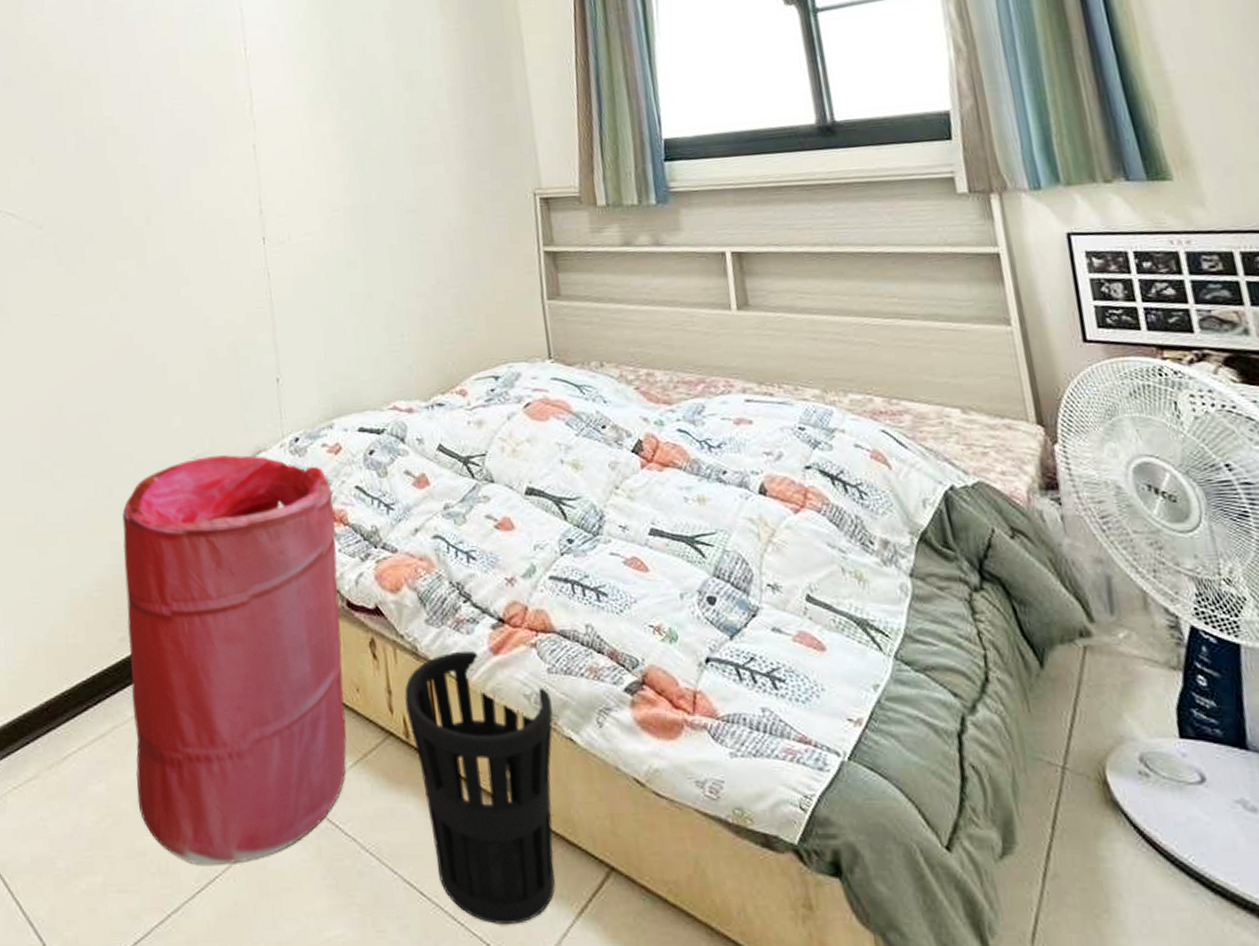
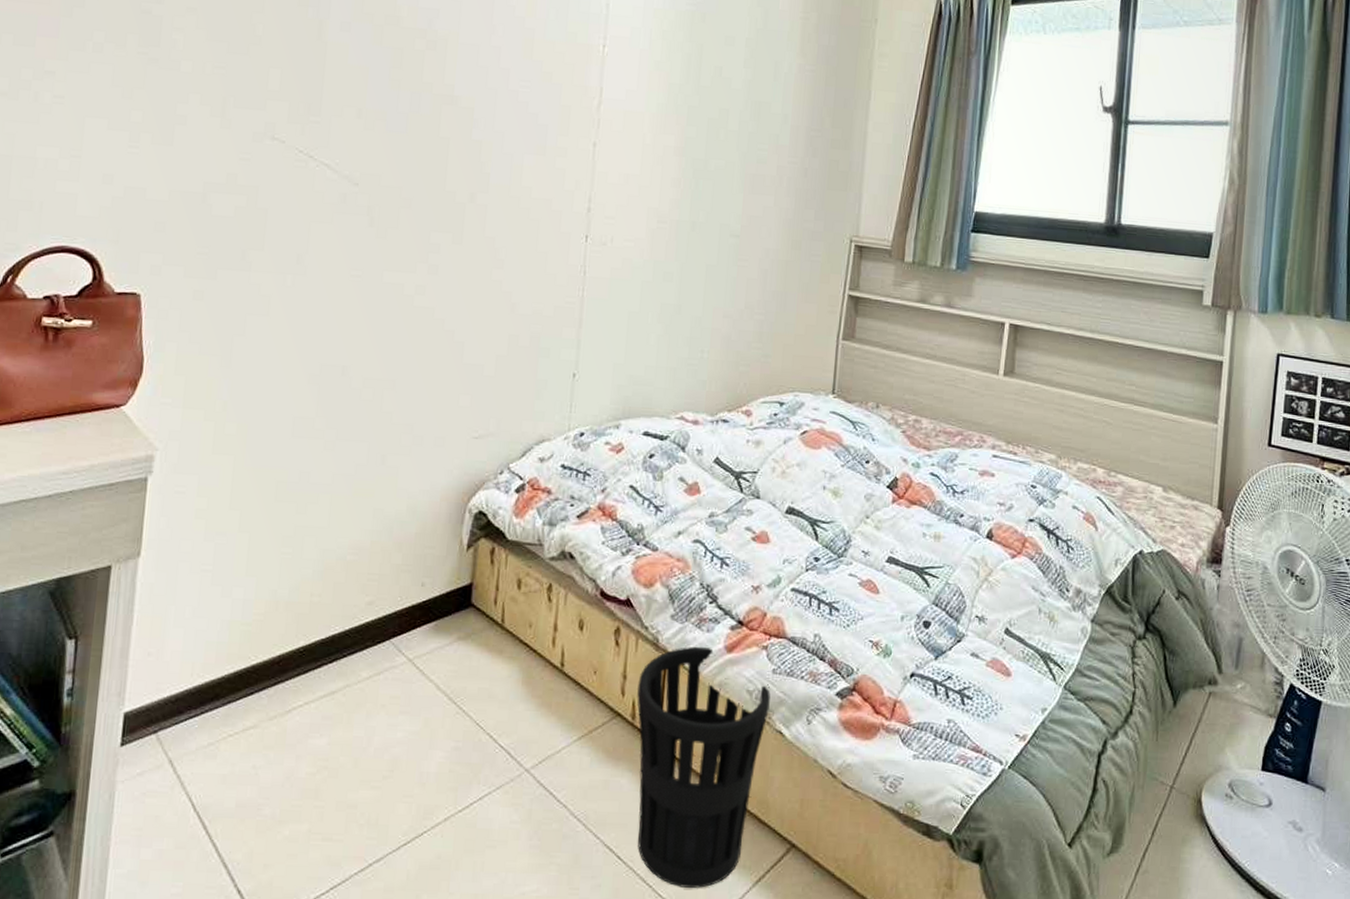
laundry hamper: present [122,455,347,865] -> none [358,438,607,821]

